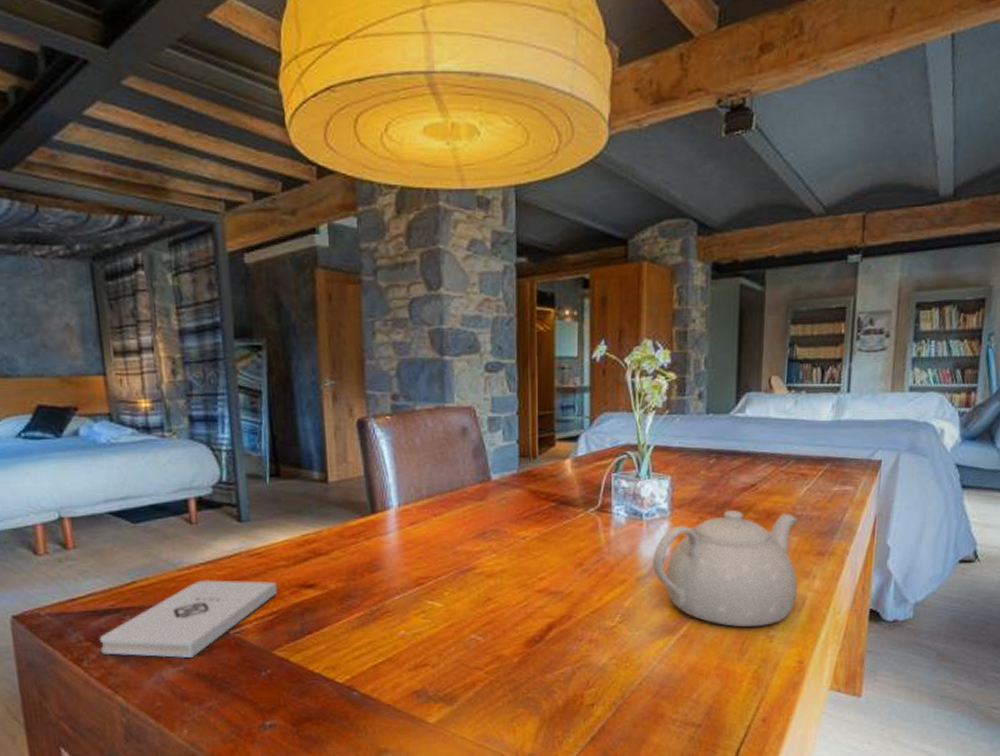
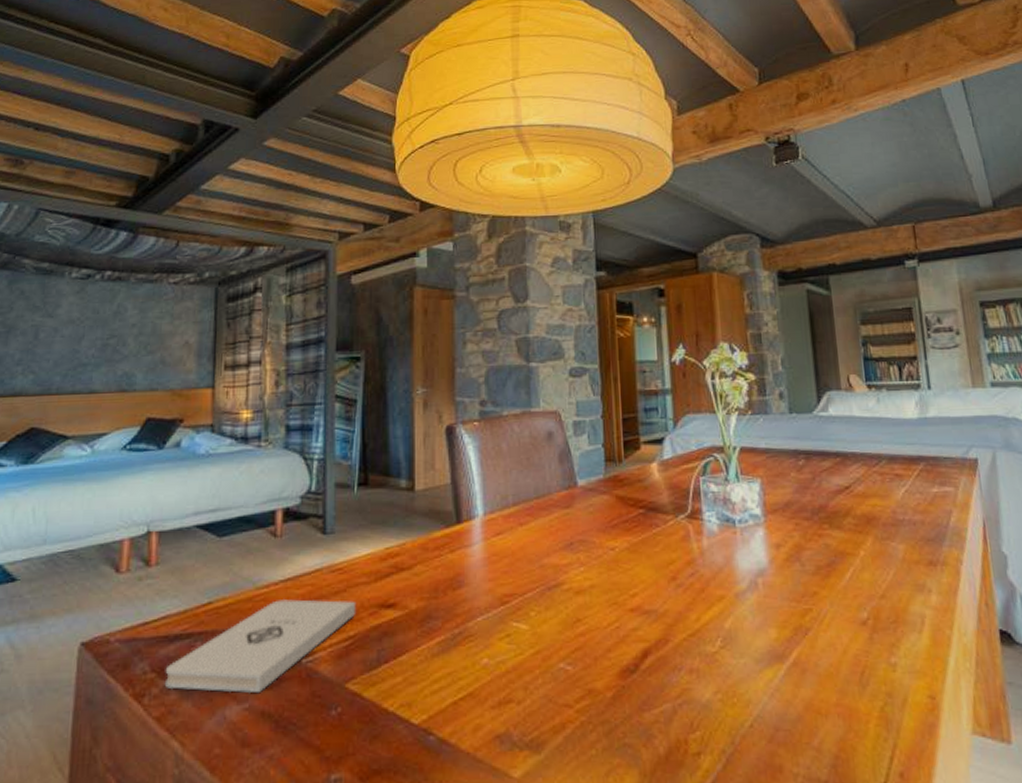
teapot: present [652,510,798,628] -> none [750,515,914,653]

